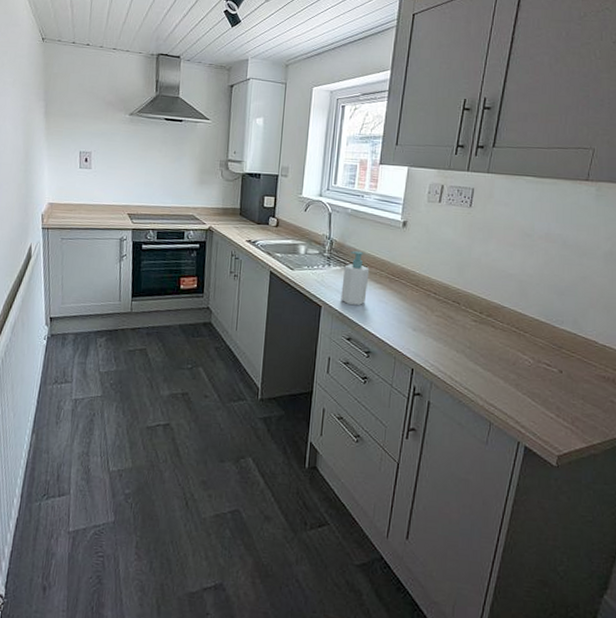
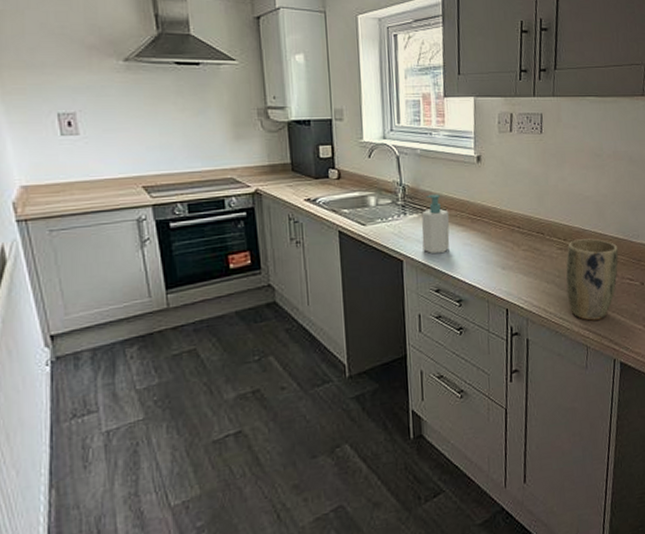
plant pot: none [476,314,538,399] -> present [565,238,619,321]

